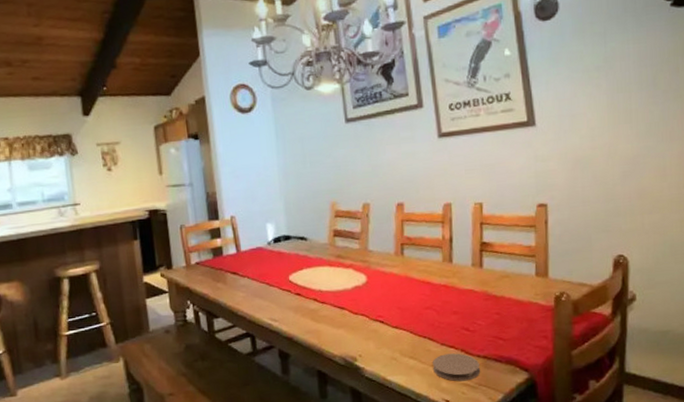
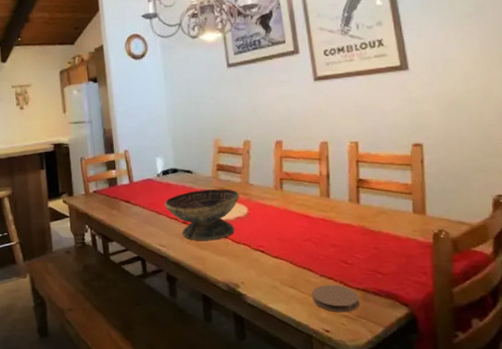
decorative bowl: none [276,256,359,314] -> present [164,189,240,241]

